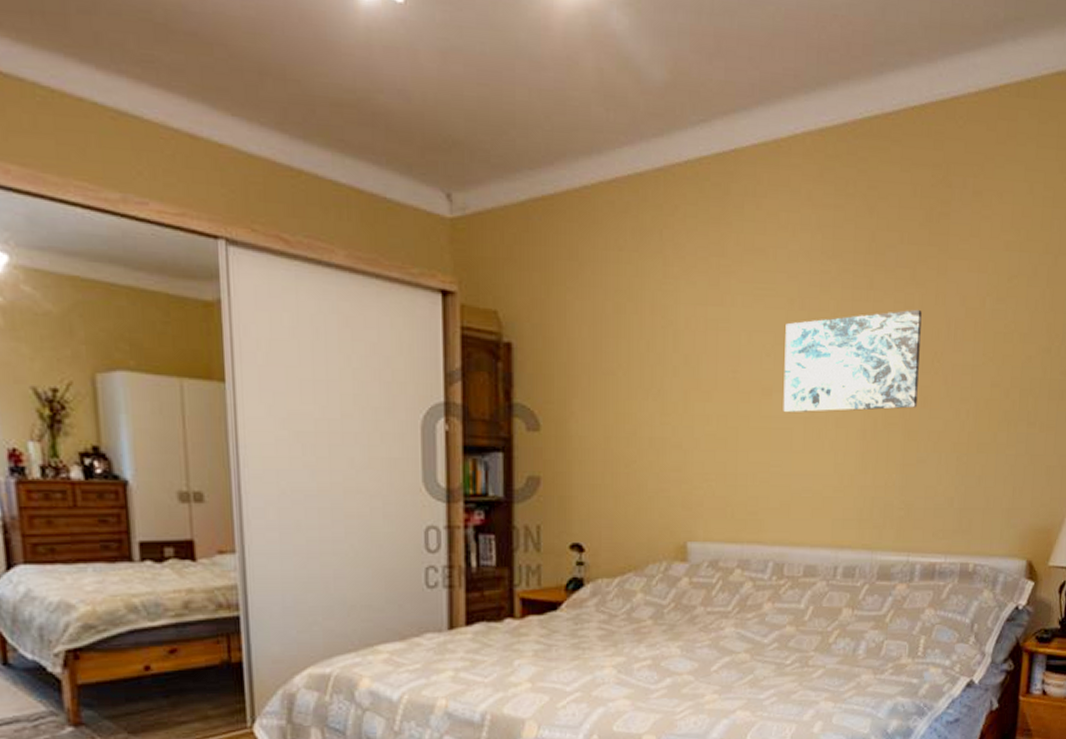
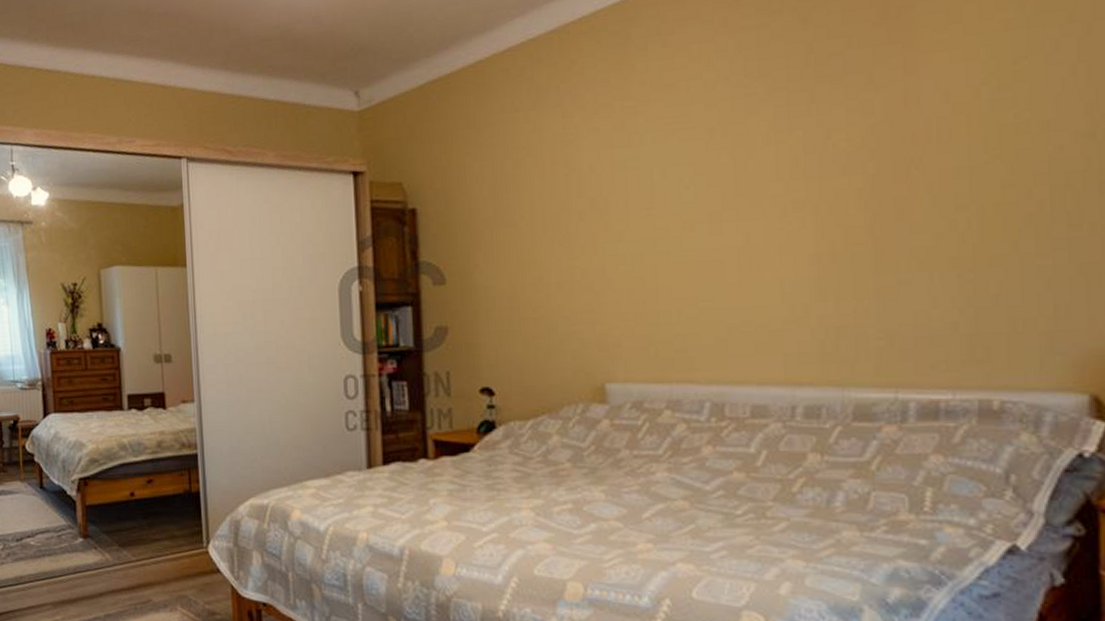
wall art: present [783,309,922,413] -> none [706,114,890,244]

